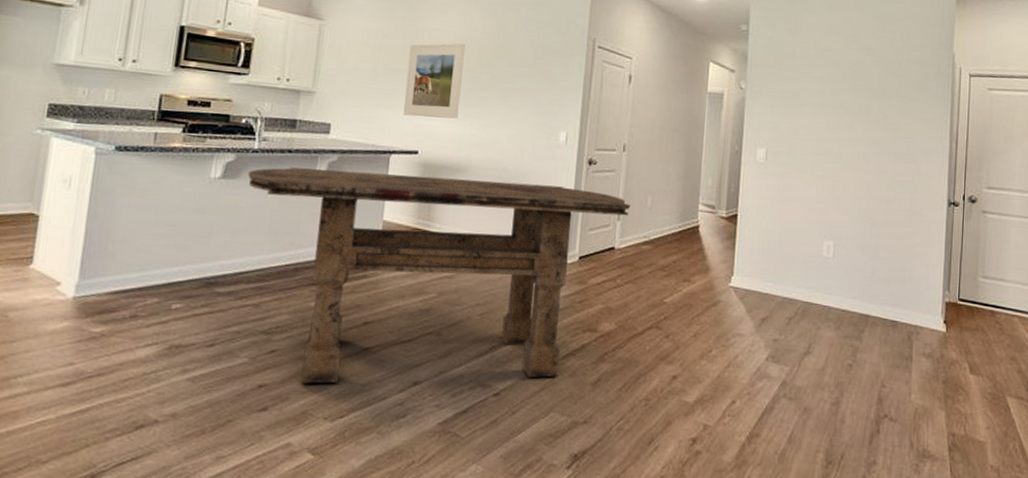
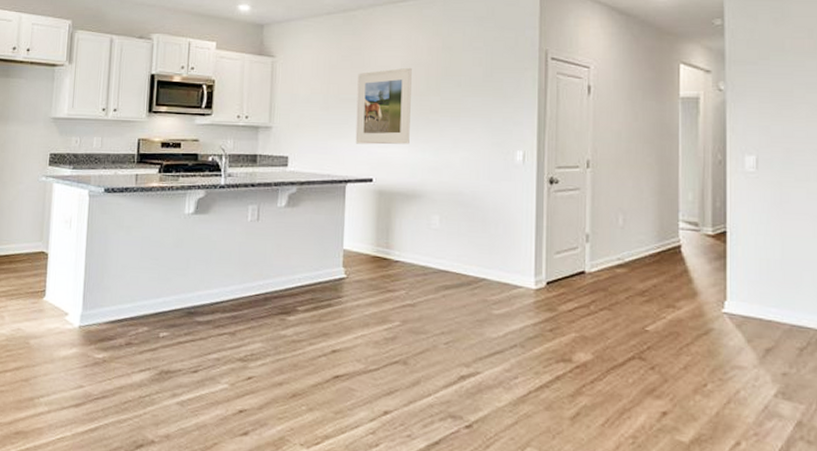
dining table: present [248,167,631,384] -> none [217,200,600,411]

